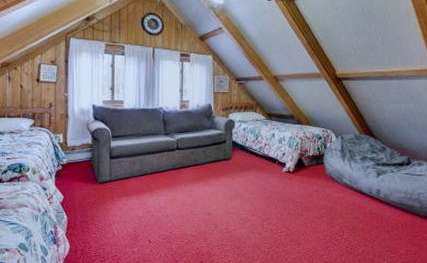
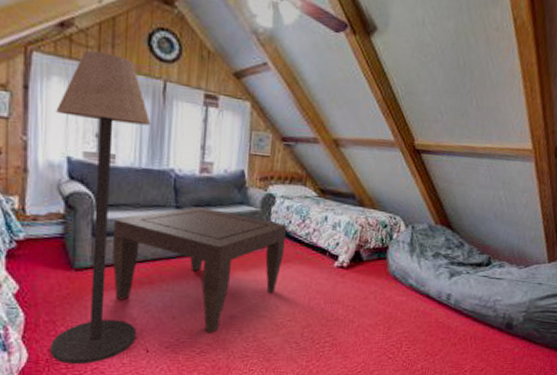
floor lamp: none [84,33,146,253] -> present [50,50,151,365]
coffee table: none [124,133,244,227] -> present [112,207,286,333]

